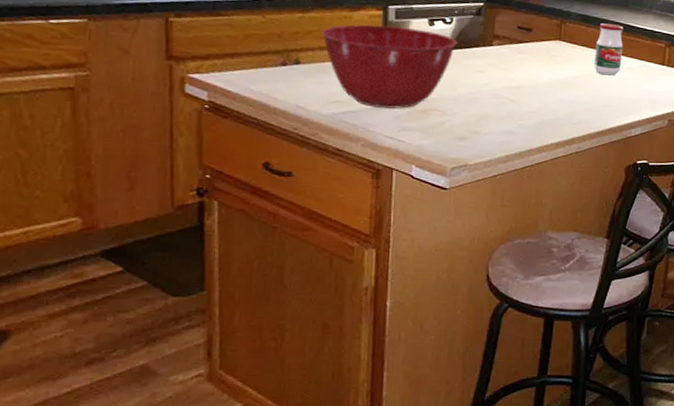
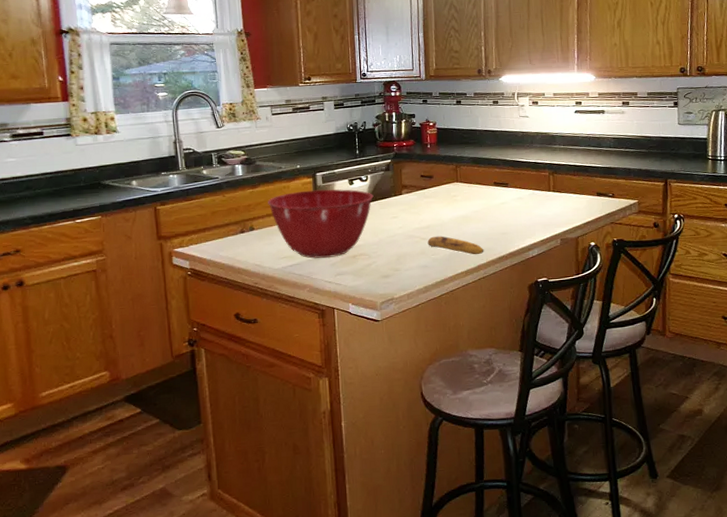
banana: none [516,99,581,127] -> present [427,236,484,255]
jar: present [594,23,624,76] -> none [488,161,513,207]

